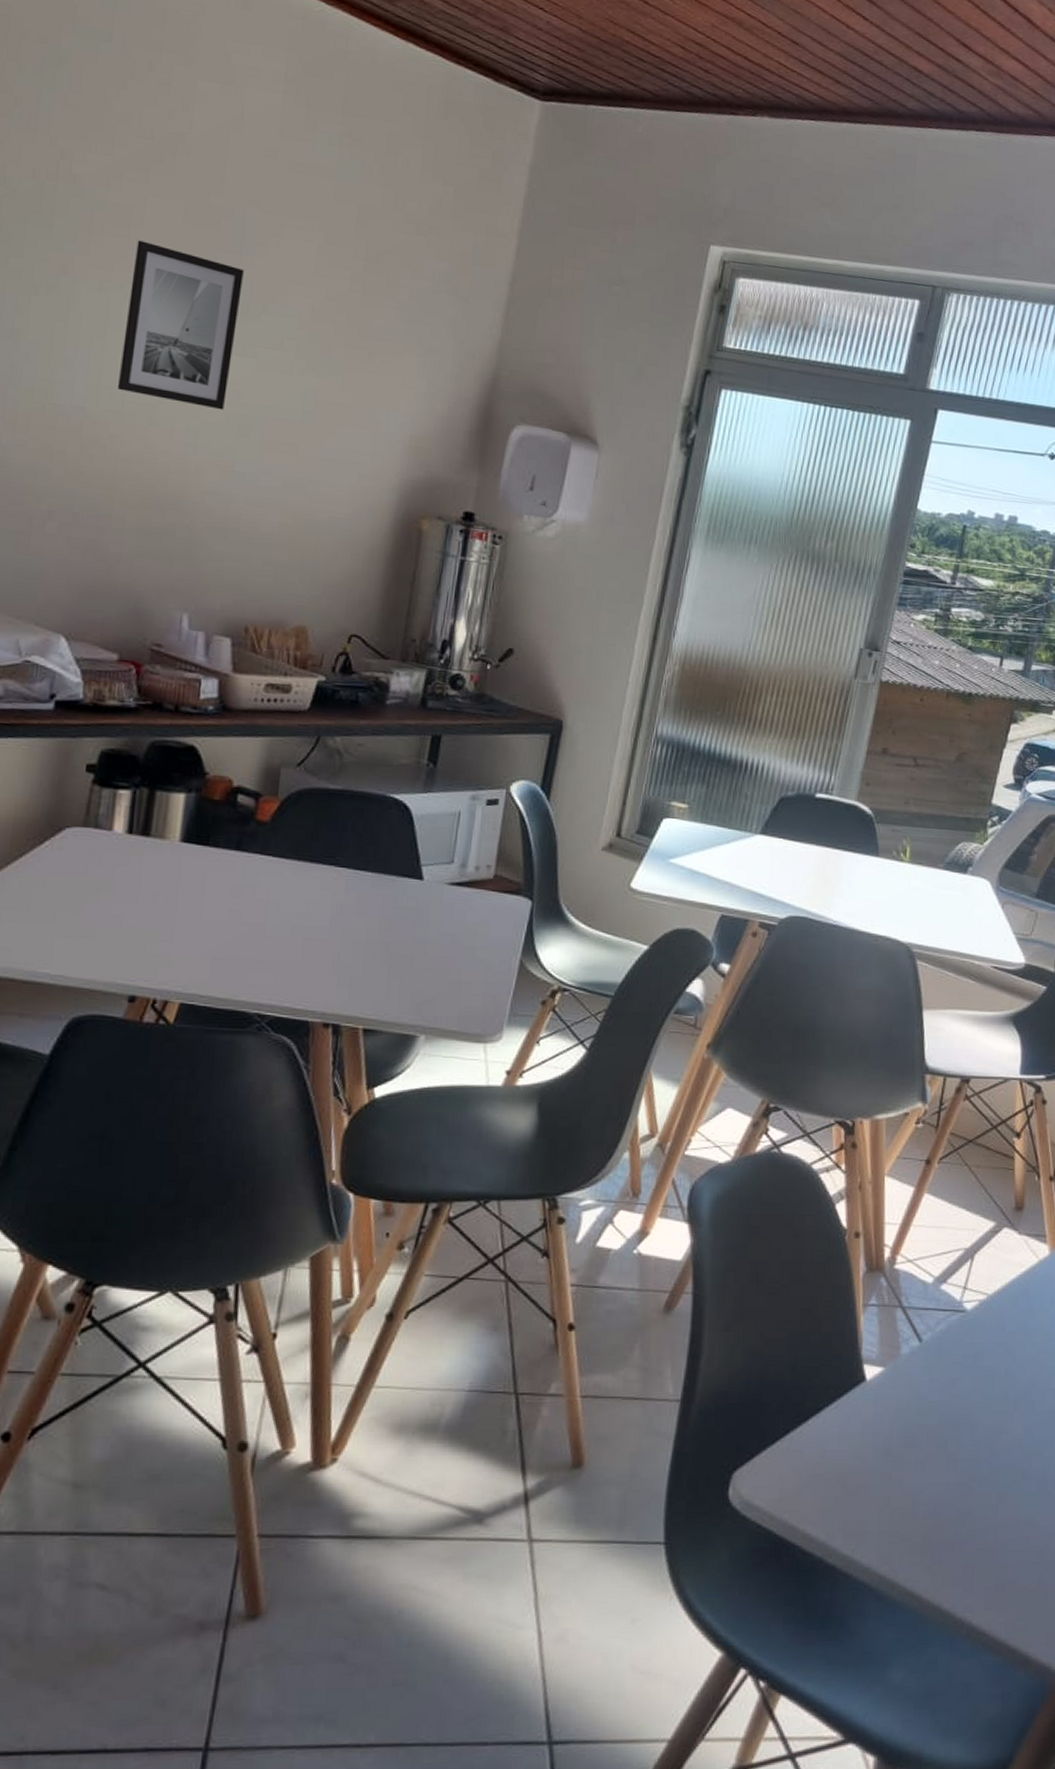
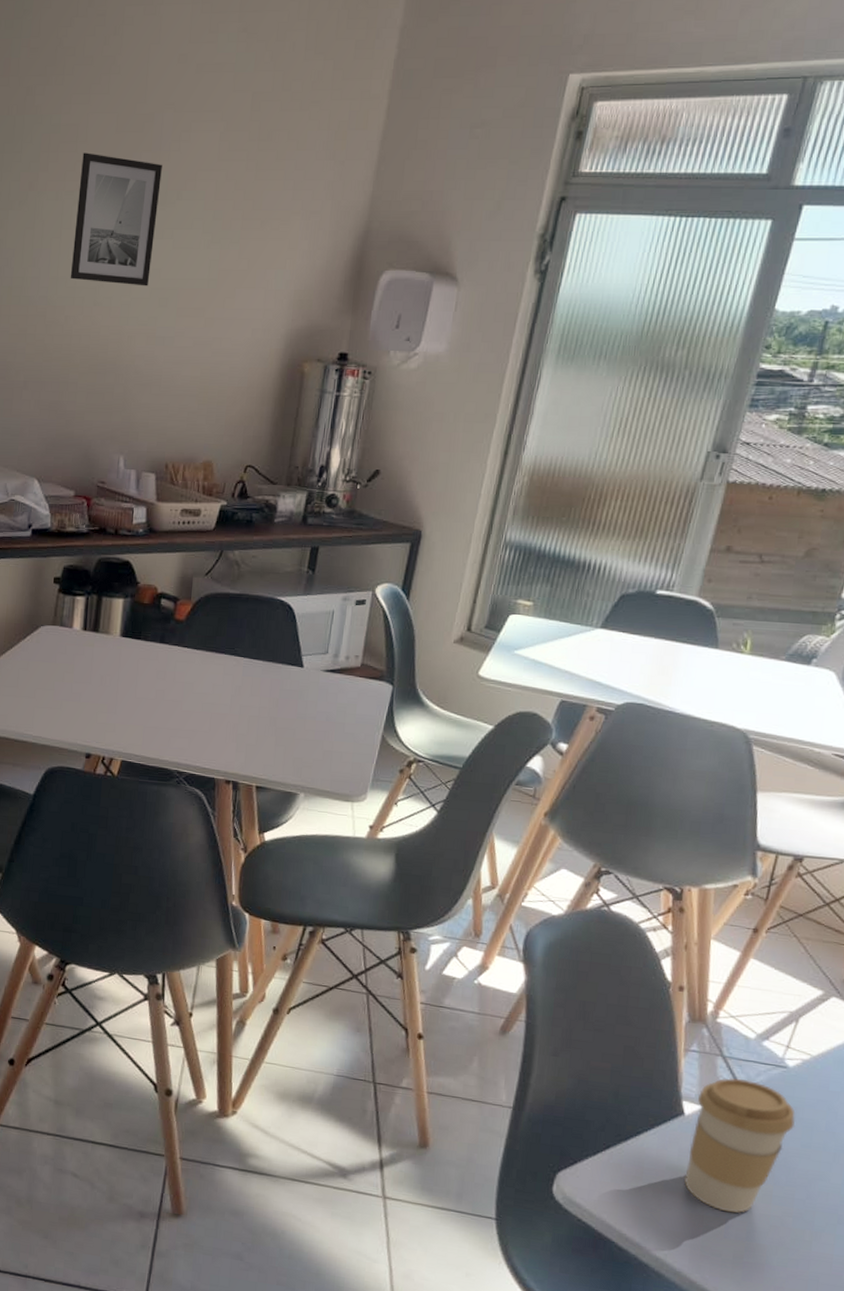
coffee cup: none [868,1330,977,1487] -> present [683,1077,796,1213]

